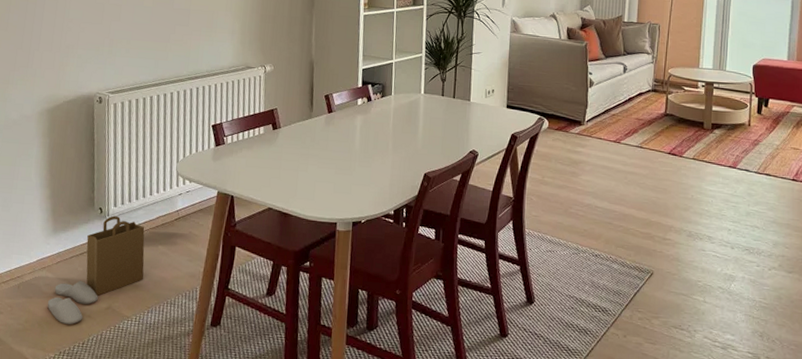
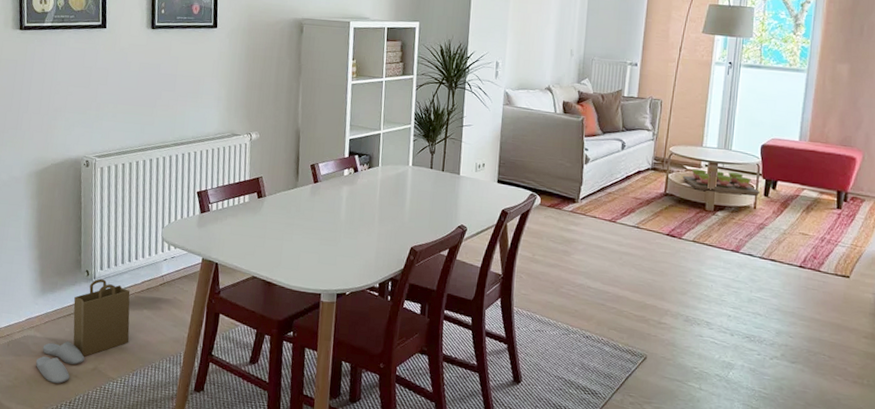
tea set: none [681,89,753,114] -> present [682,169,759,196]

